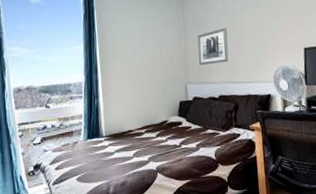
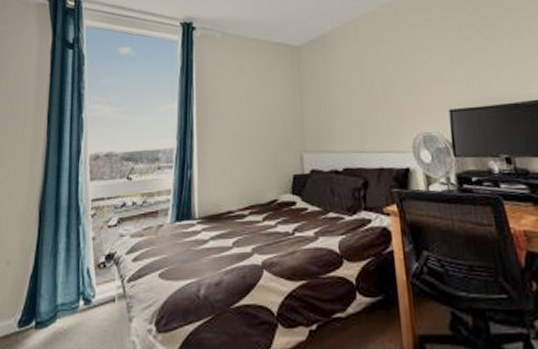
wall art: present [198,27,229,66] -> none [316,84,355,130]

